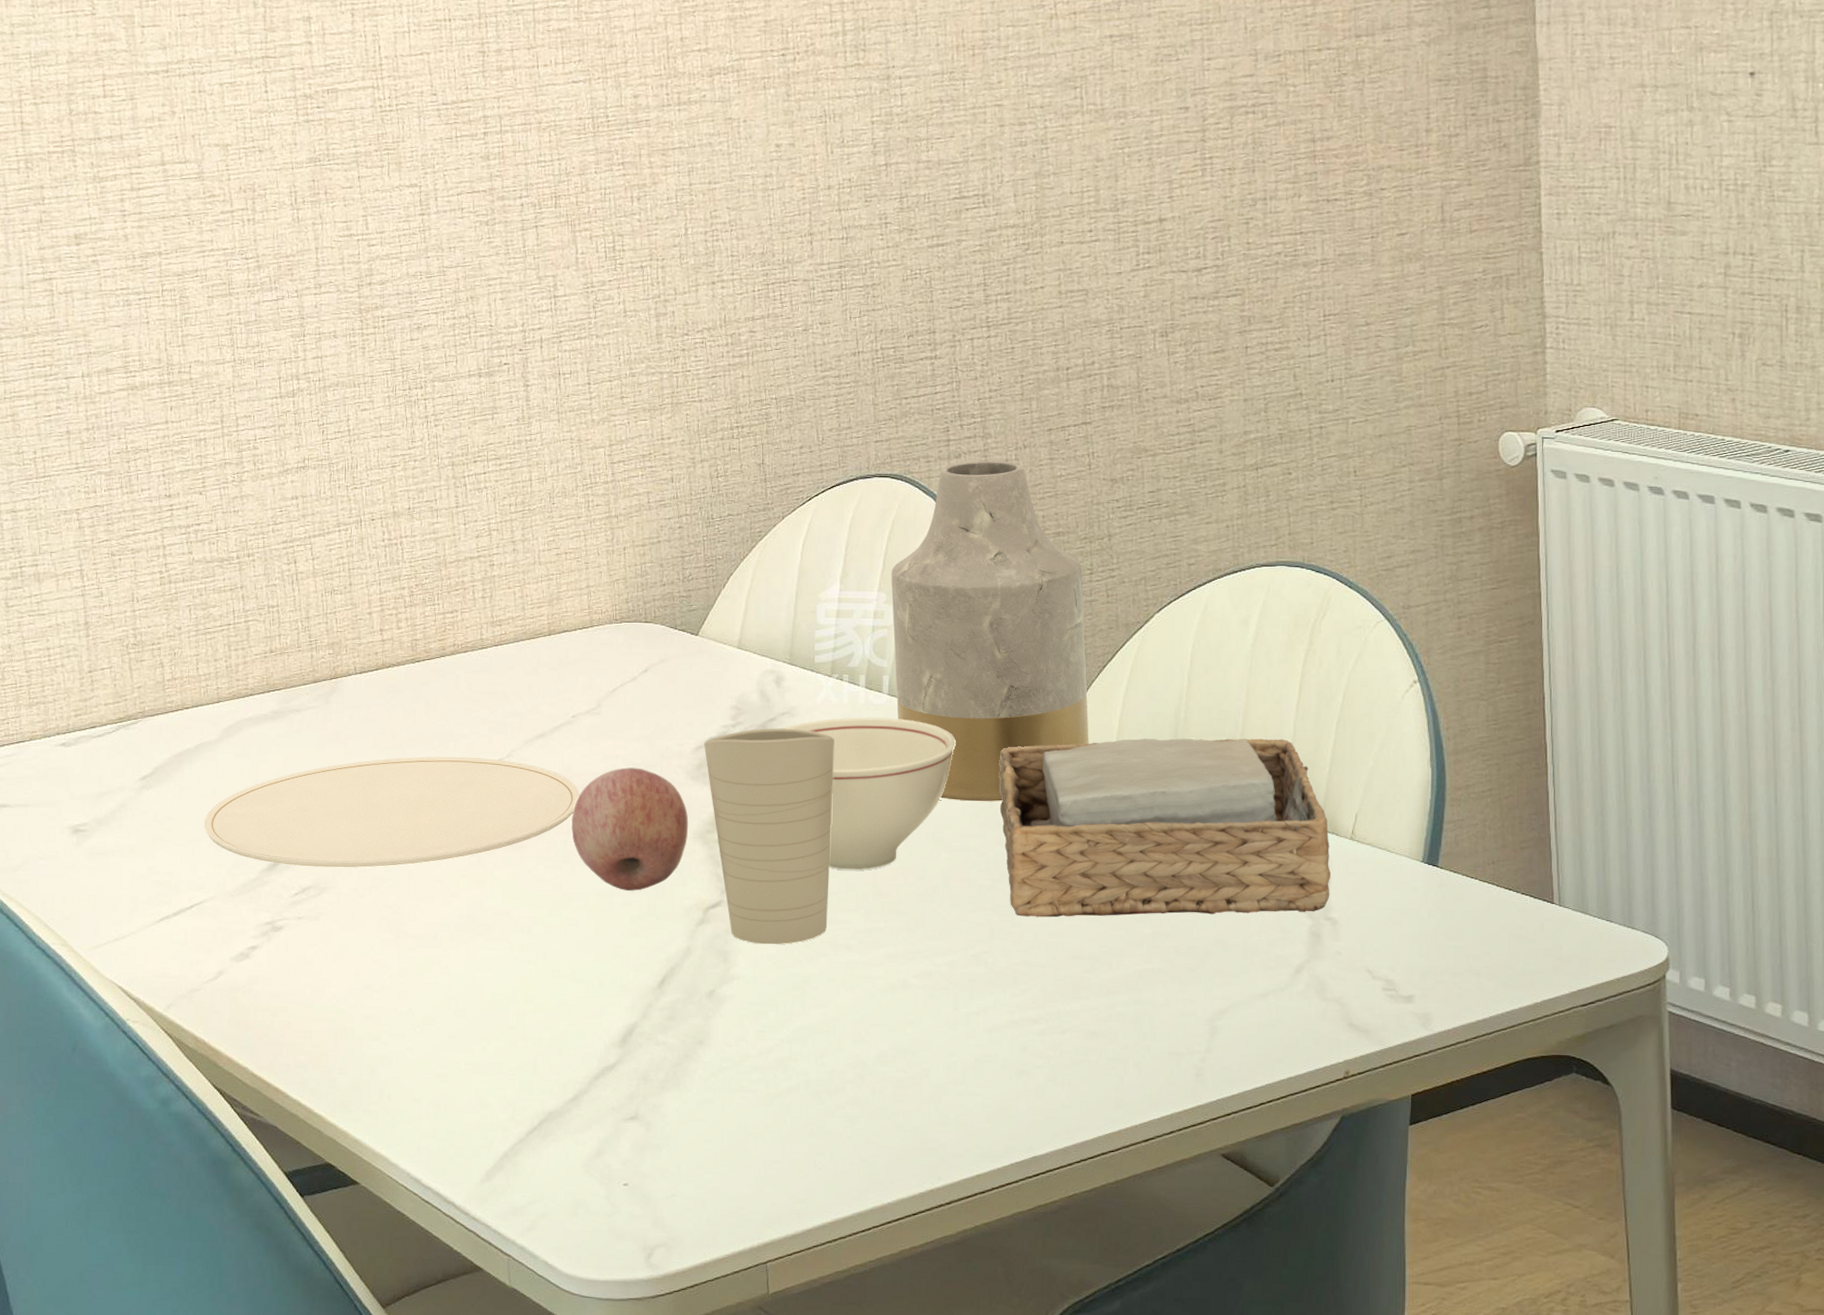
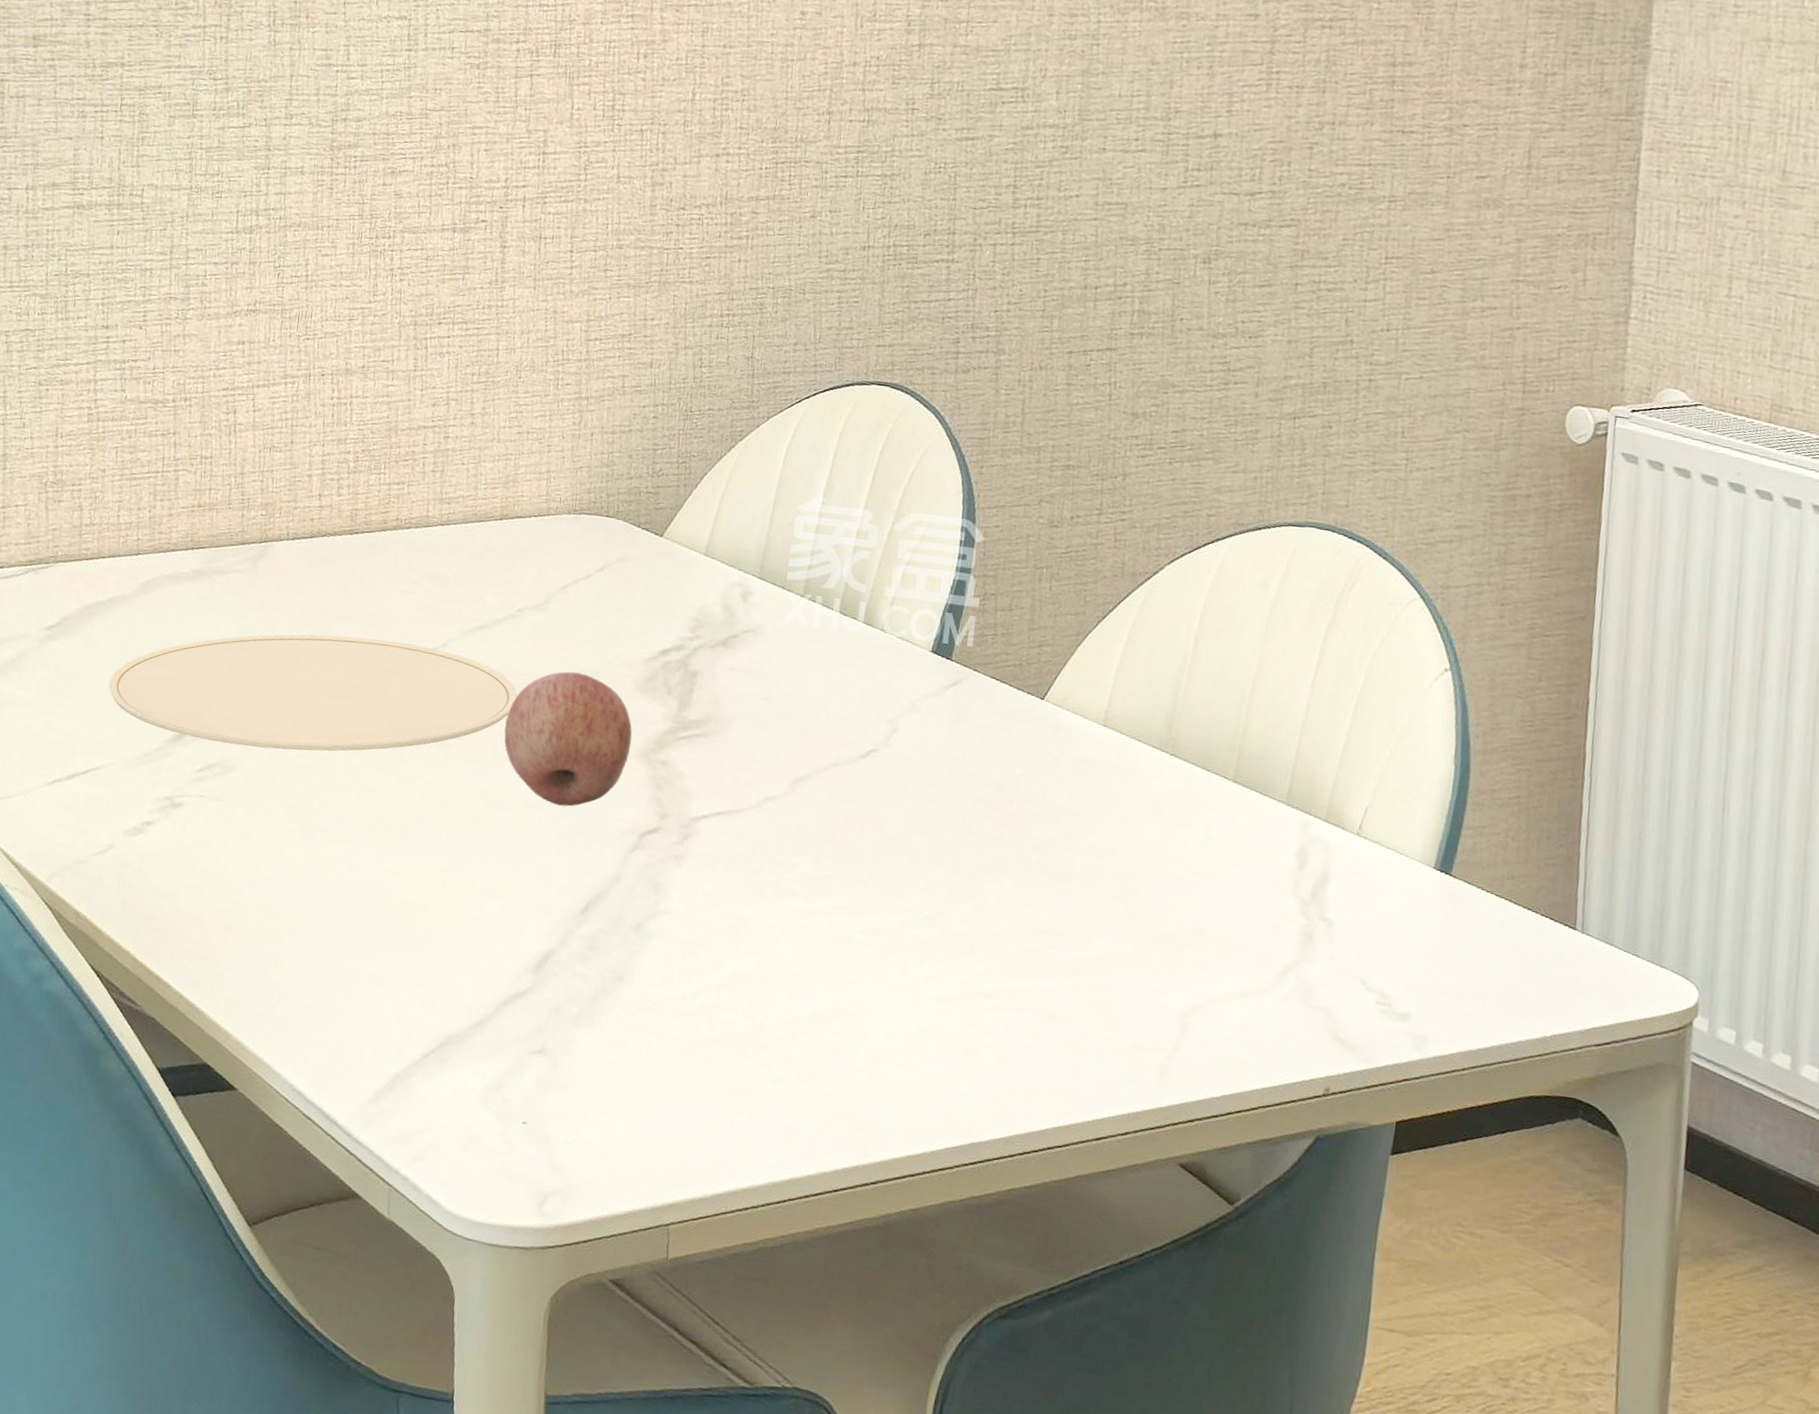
cup: present [704,728,835,945] -> none [657,645,801,882]
bowl: present [782,717,957,870] -> none [744,642,934,811]
vase: present [891,461,1089,801] -> none [871,378,1091,752]
napkin holder: present [999,738,1330,918] -> none [973,693,1334,910]

